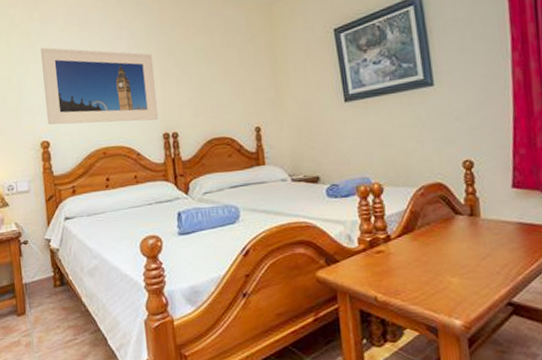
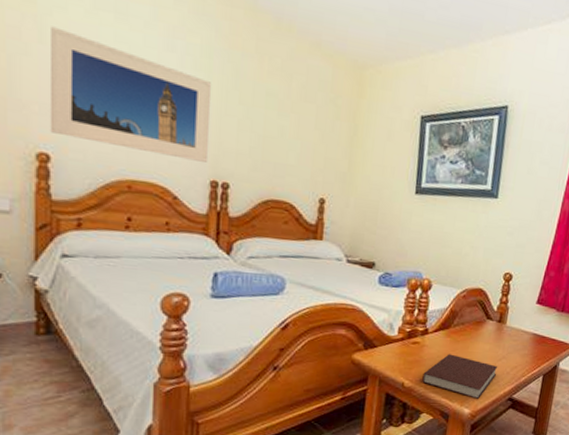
notebook: none [396,259,485,308] -> present [422,354,498,400]

